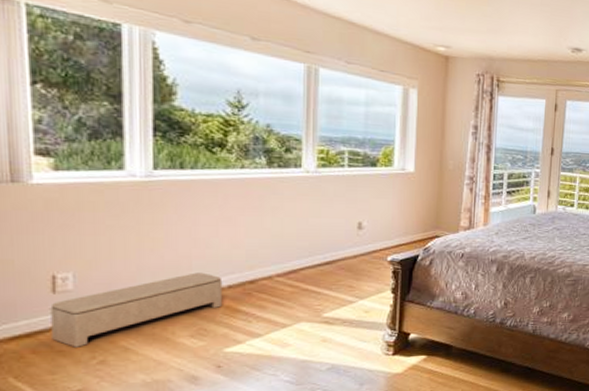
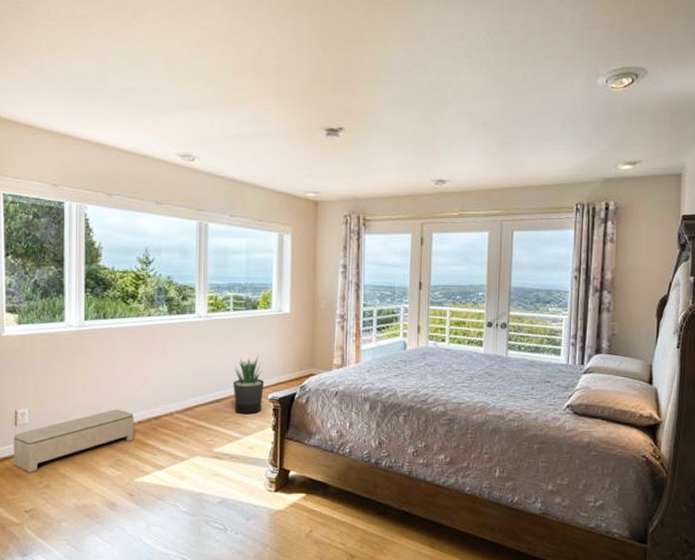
planter: none [346,215,384,277] -> present [233,354,265,415]

